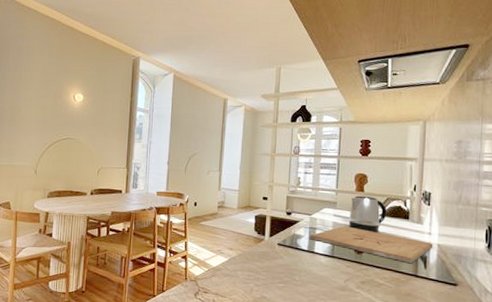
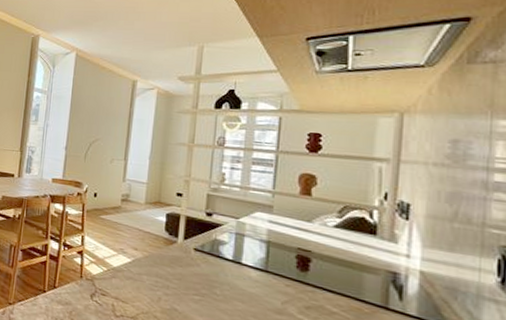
cutting board: present [310,226,434,264] -> none [236,235,414,292]
kettle: present [348,195,387,234] -> none [288,199,344,249]

